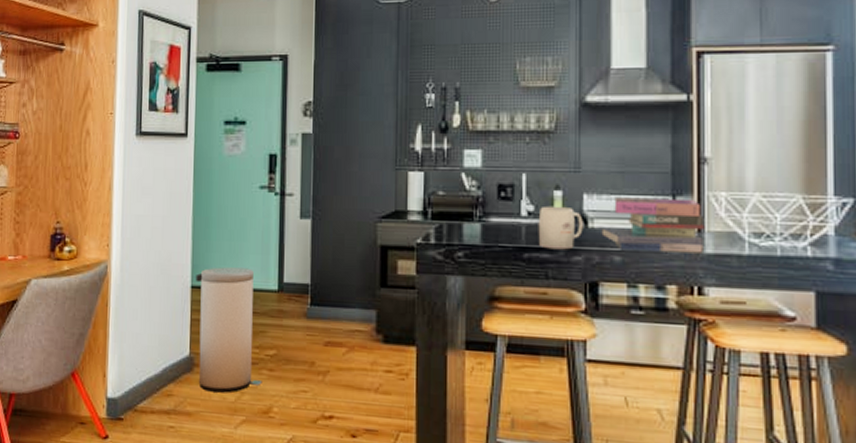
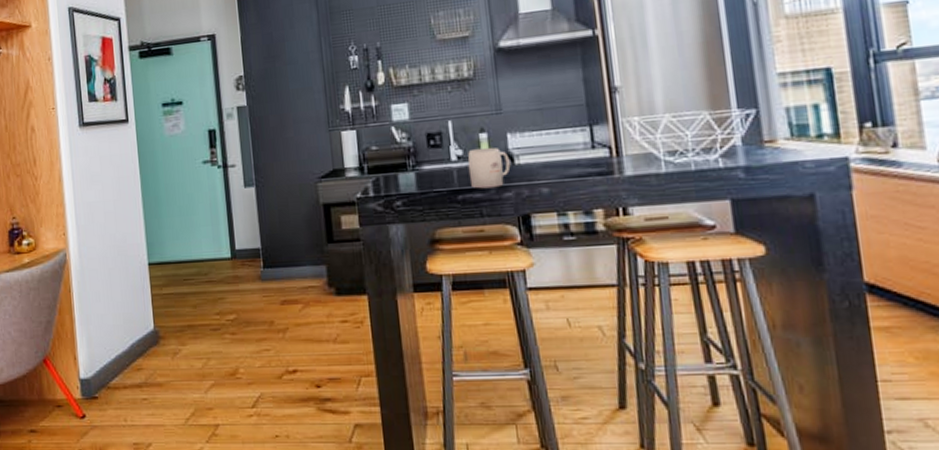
pedal bin: present [196,267,262,393] -> none [151,240,226,361]
books: present [601,197,705,253] -> none [527,126,624,182]

